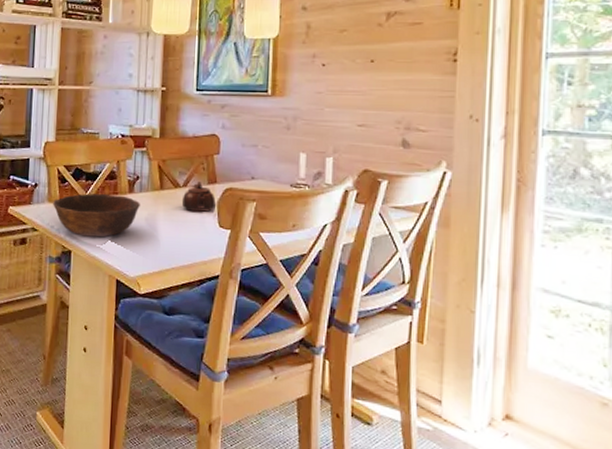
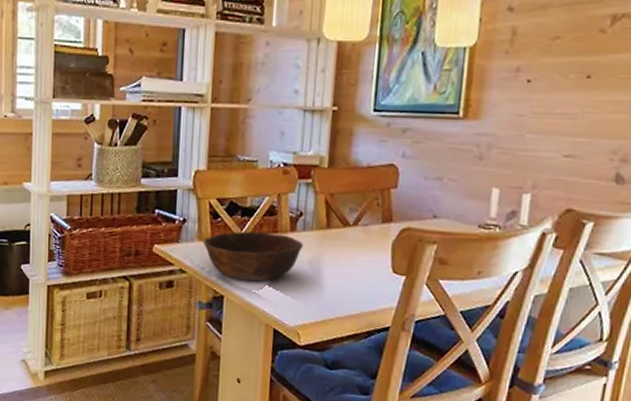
teapot: present [181,181,216,213] -> none [350,219,390,256]

